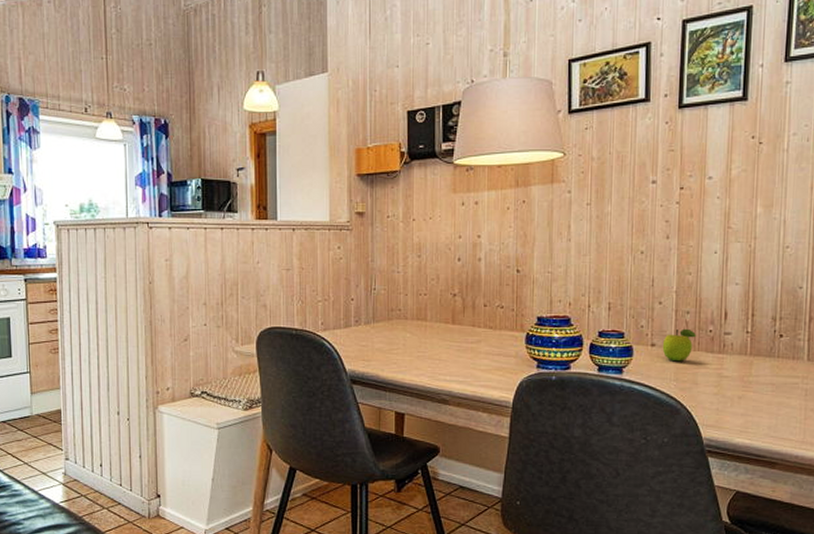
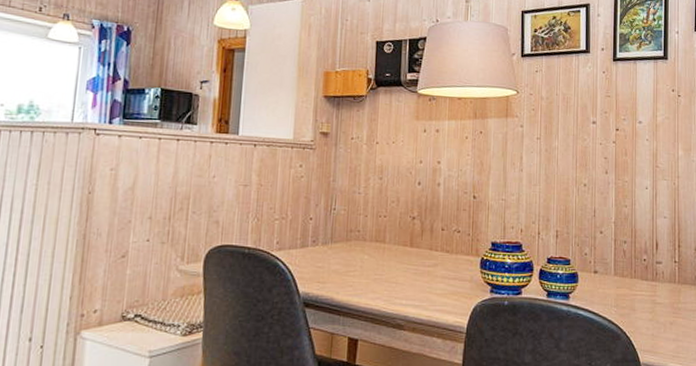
fruit: present [662,328,697,362] -> none [604,257,633,289]

